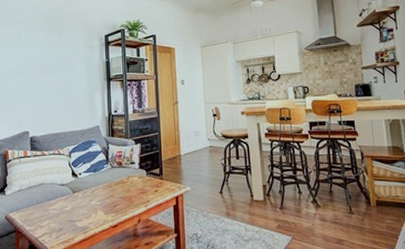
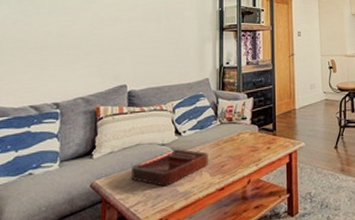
decorative tray: none [37,189,102,221] -> present [131,149,208,187]

